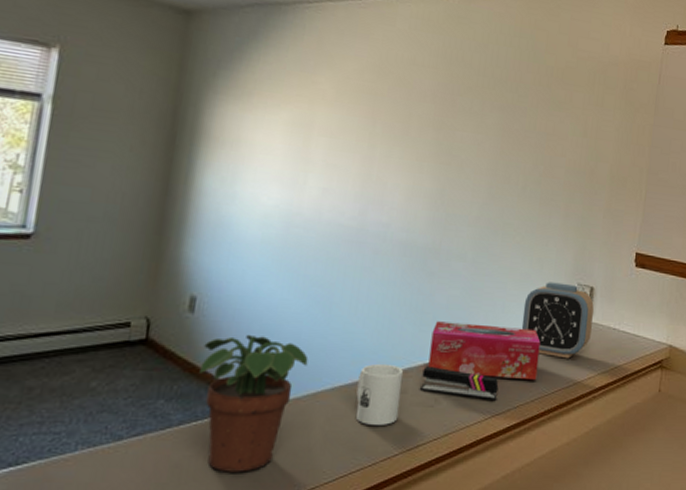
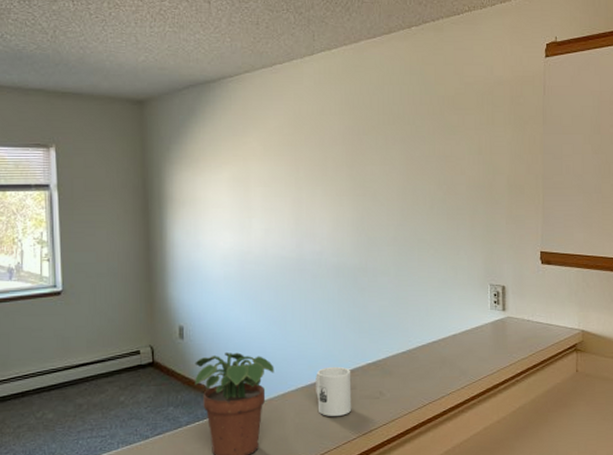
stapler: present [419,365,499,400] -> none [365,365,432,390]
tissue box: present [428,321,541,381] -> none [370,327,464,371]
alarm clock: present [521,282,594,359] -> none [444,285,508,350]

